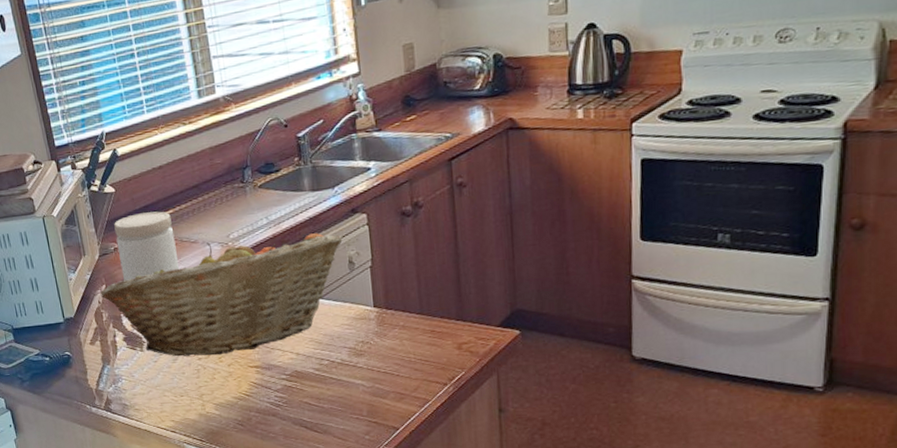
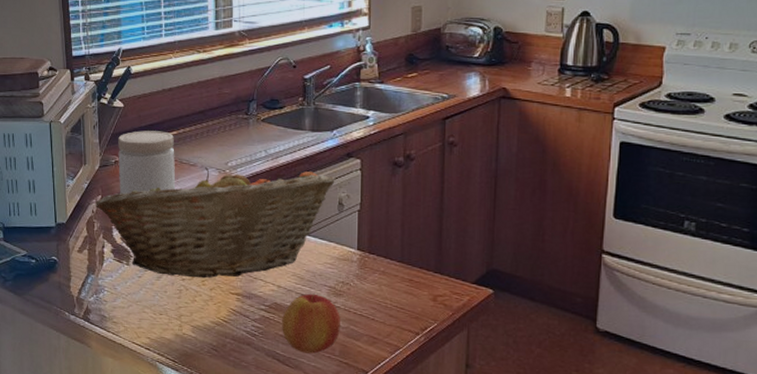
apple: none [305,357,366,417] -> present [282,293,340,354]

